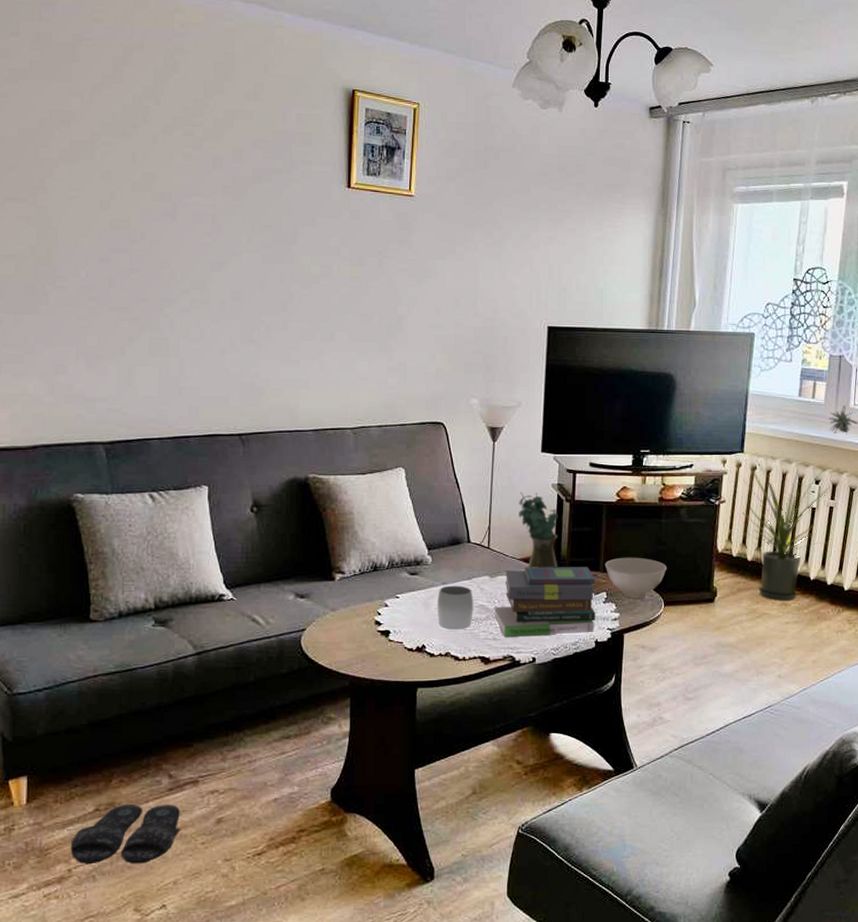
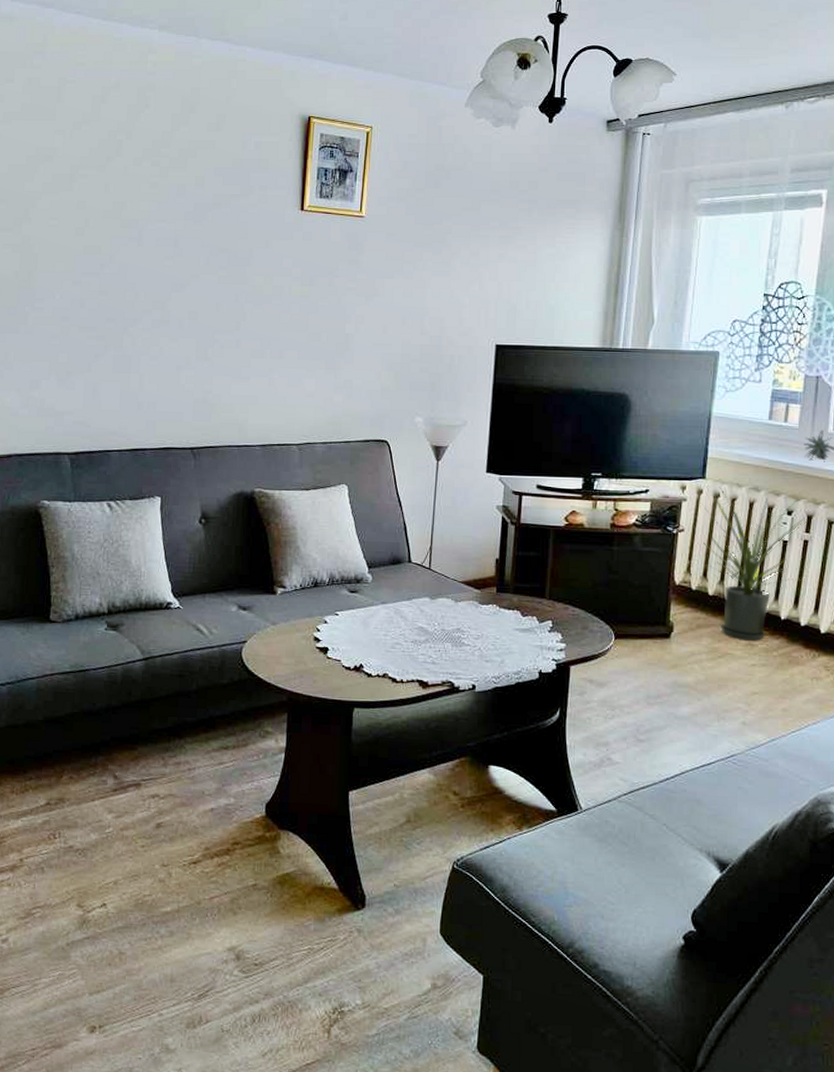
slippers: present [70,803,181,864] -> none [23,800,123,860]
mug: present [436,585,474,631] -> none [375,605,413,652]
books: present [494,567,596,637] -> none [433,590,541,663]
vase: present [519,492,558,568] -> none [461,512,503,593]
bowl: present [604,557,667,599] -> none [550,585,618,630]

